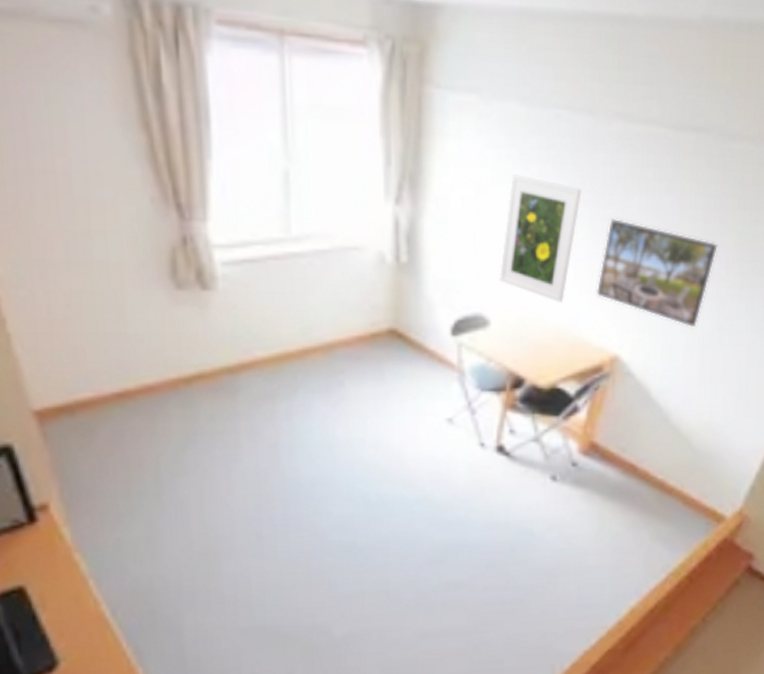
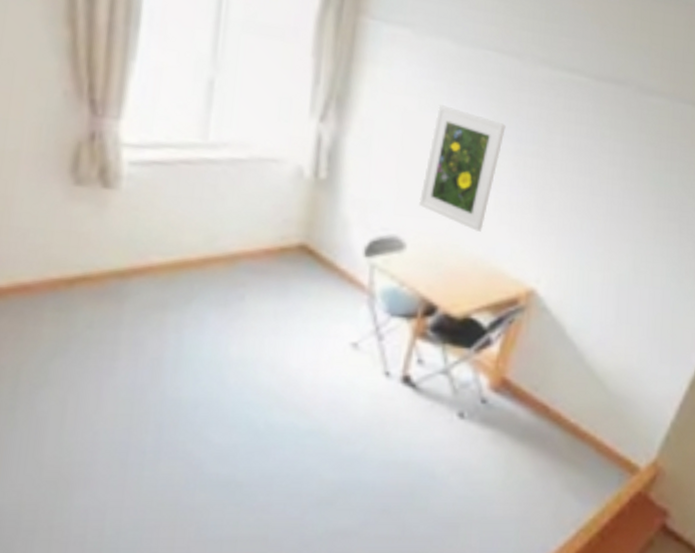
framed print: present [596,219,718,327] -> none [515,156,635,267]

